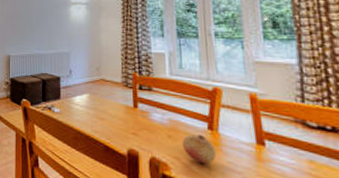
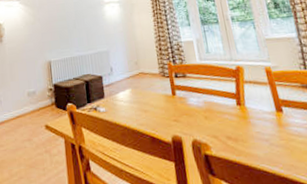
fruit: present [181,134,217,165] -> none [217,110,247,138]

